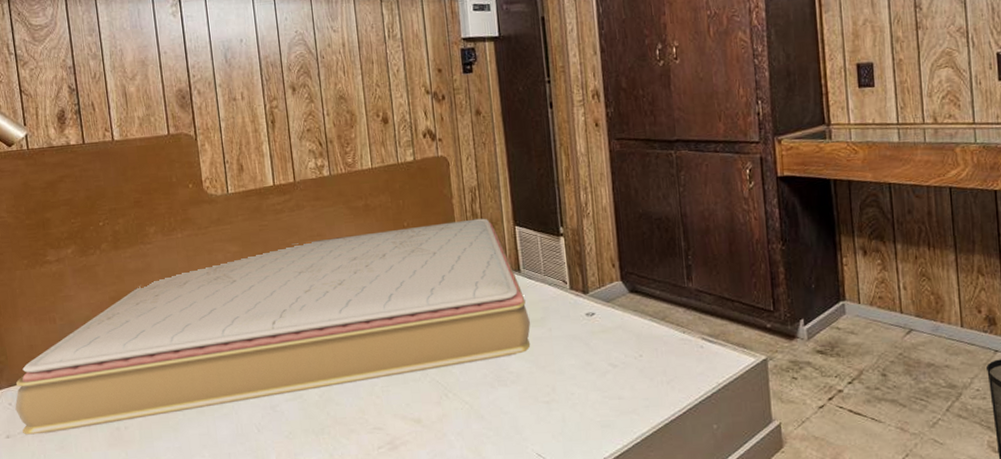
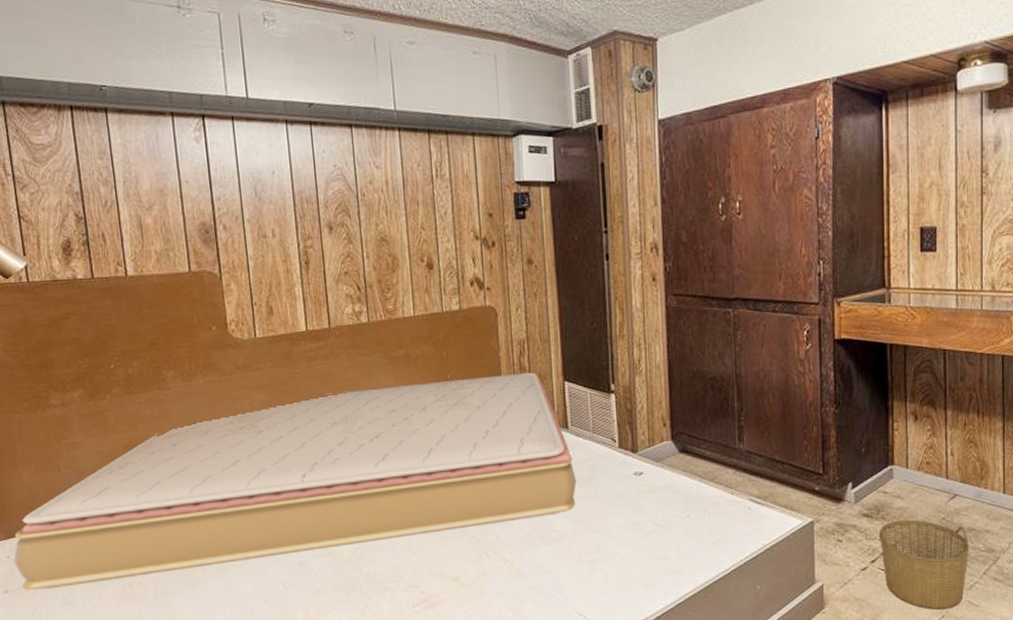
basket: none [835,355,930,448] -> present [879,519,970,610]

